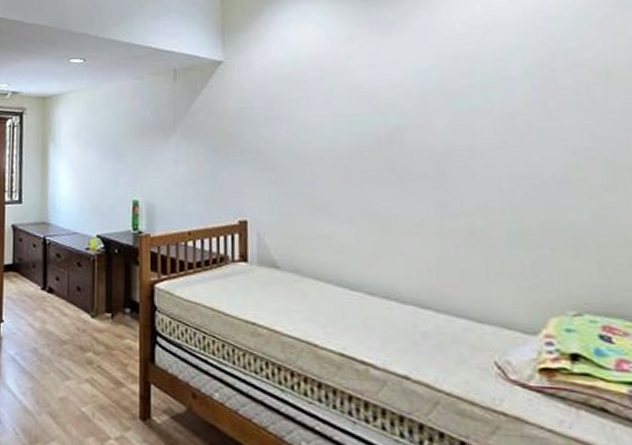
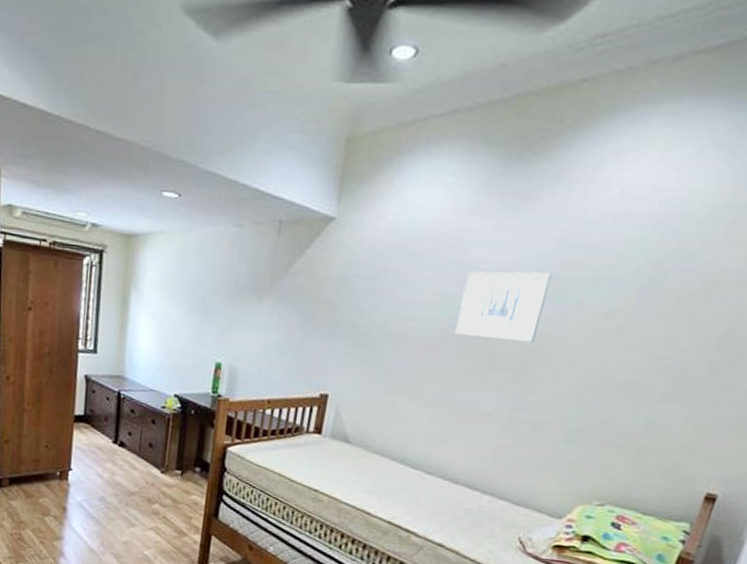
wall art: none [357,83,443,149] -> present [454,271,552,342]

